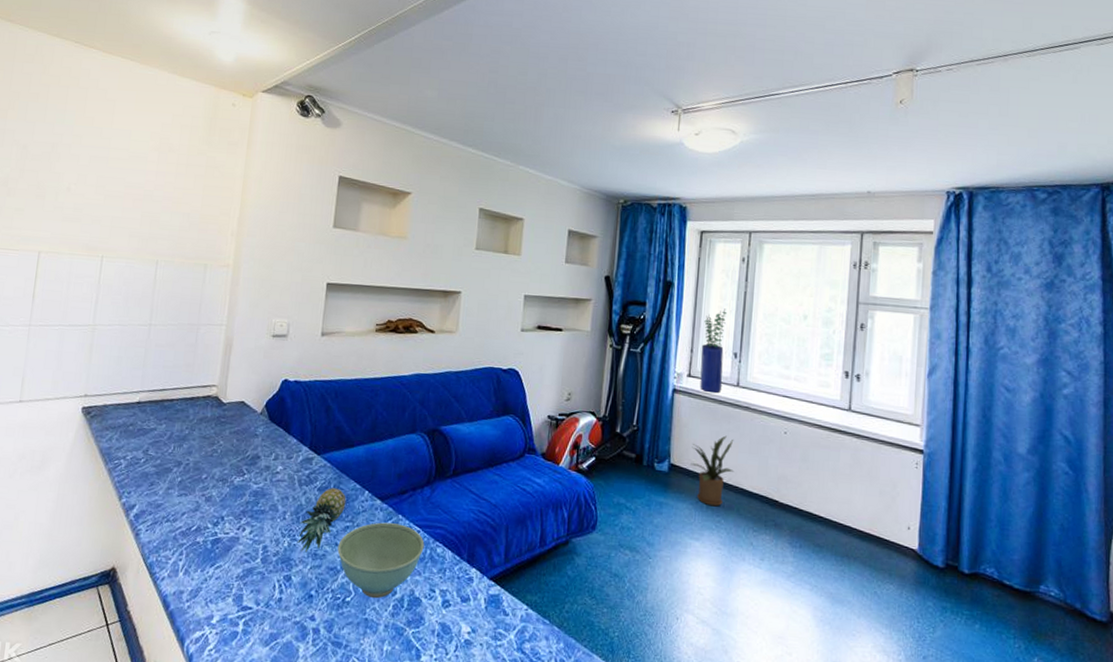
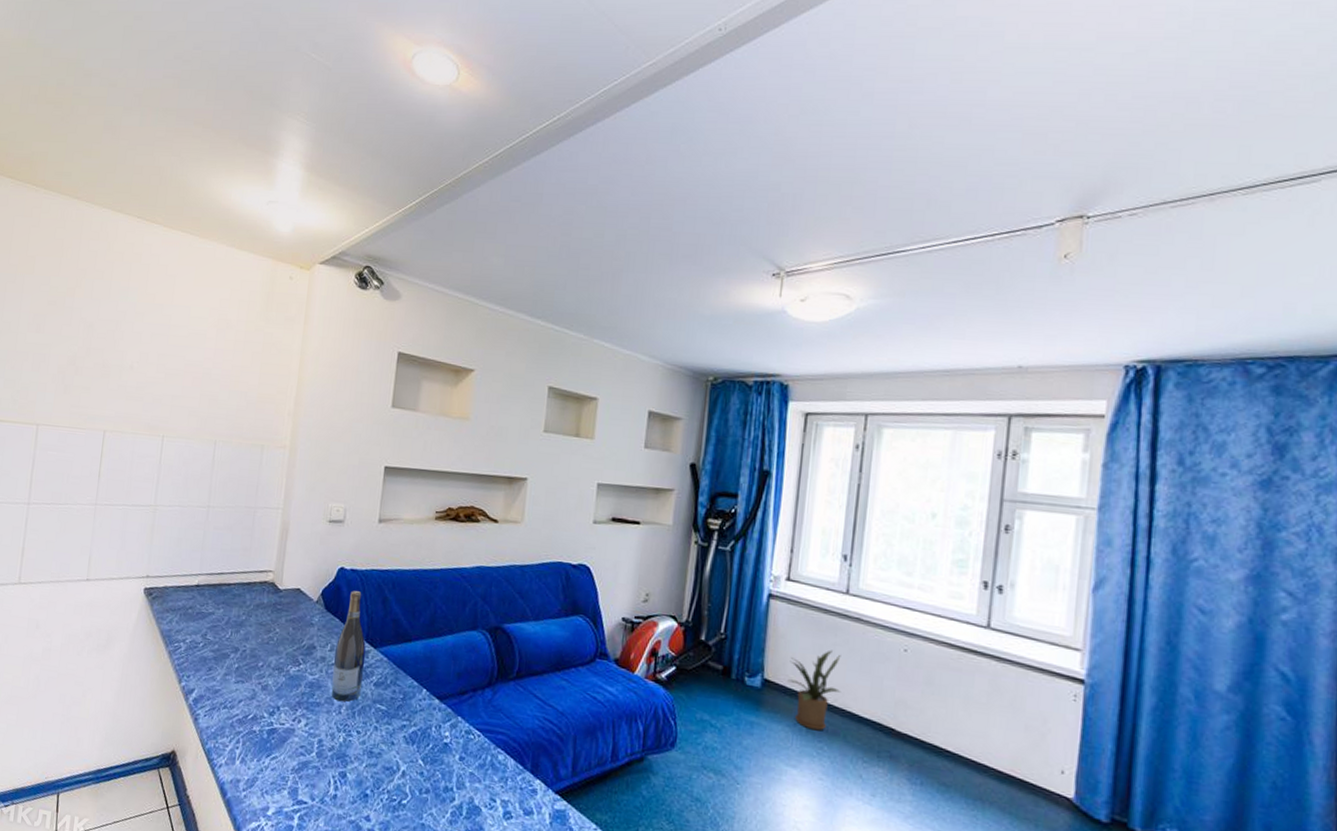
wine bottle: none [275,401,310,507] -> present [331,591,366,702]
fruit: present [296,488,347,553] -> none [352,683,403,750]
bowl: present [337,522,425,598] -> none [394,723,485,804]
vase: present [700,308,727,393] -> none [801,503,836,601]

